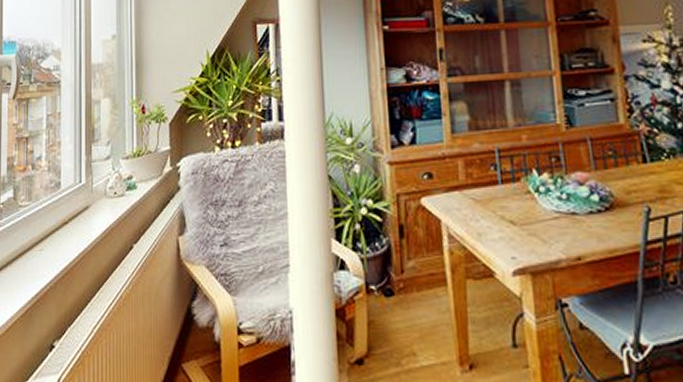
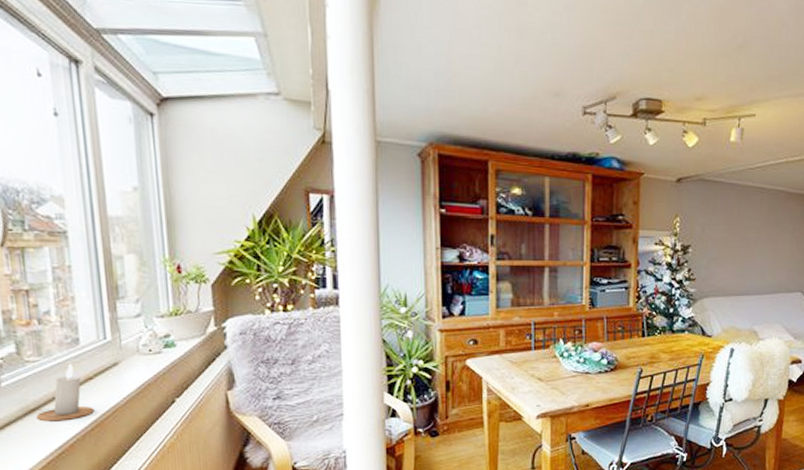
candle: none [22,208,66,268] -> present [37,364,94,422]

